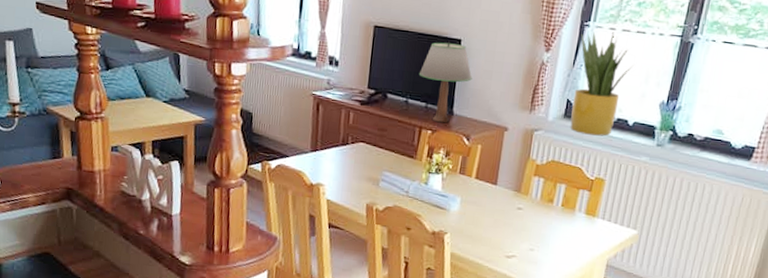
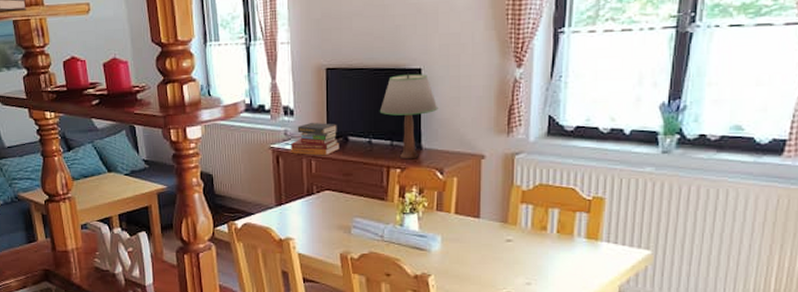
books: none [331,75,379,109] -> present [291,122,340,156]
planter: present [570,31,634,137] -> none [555,34,623,151]

